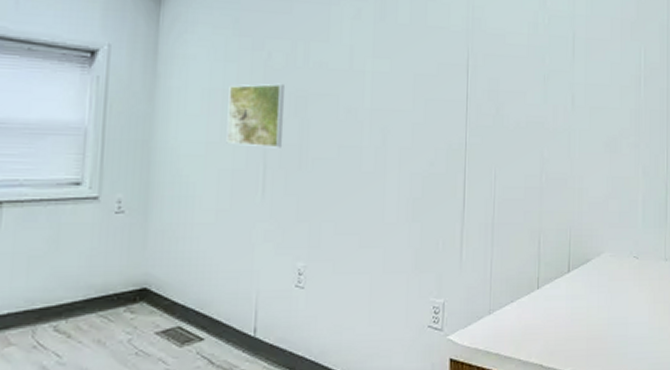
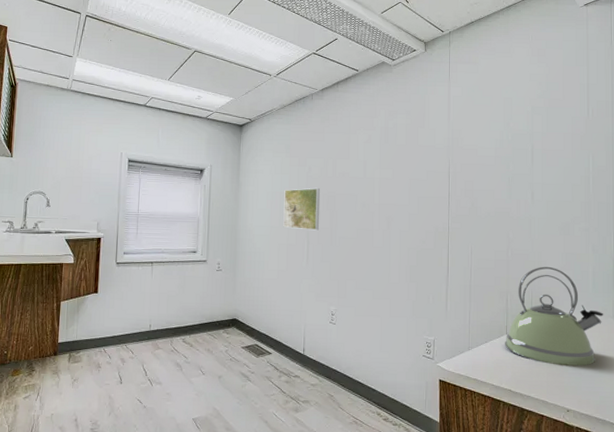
kettle: none [536,195,655,327] -> present [505,266,604,366]

